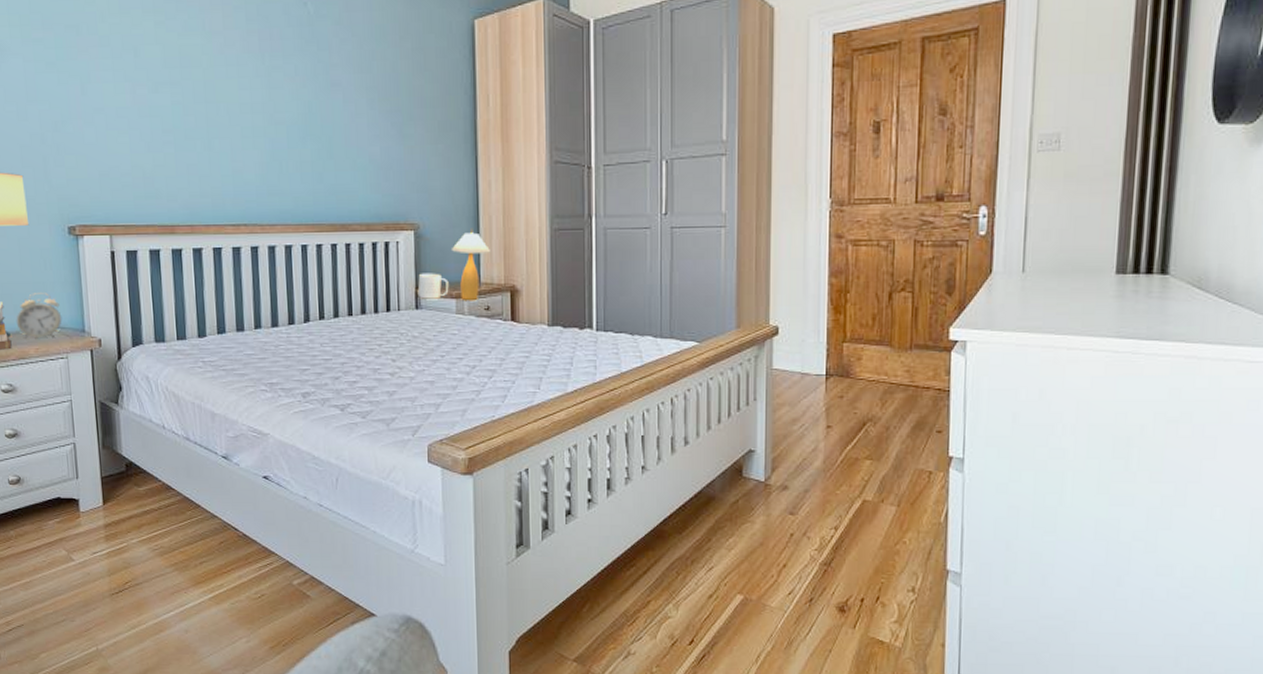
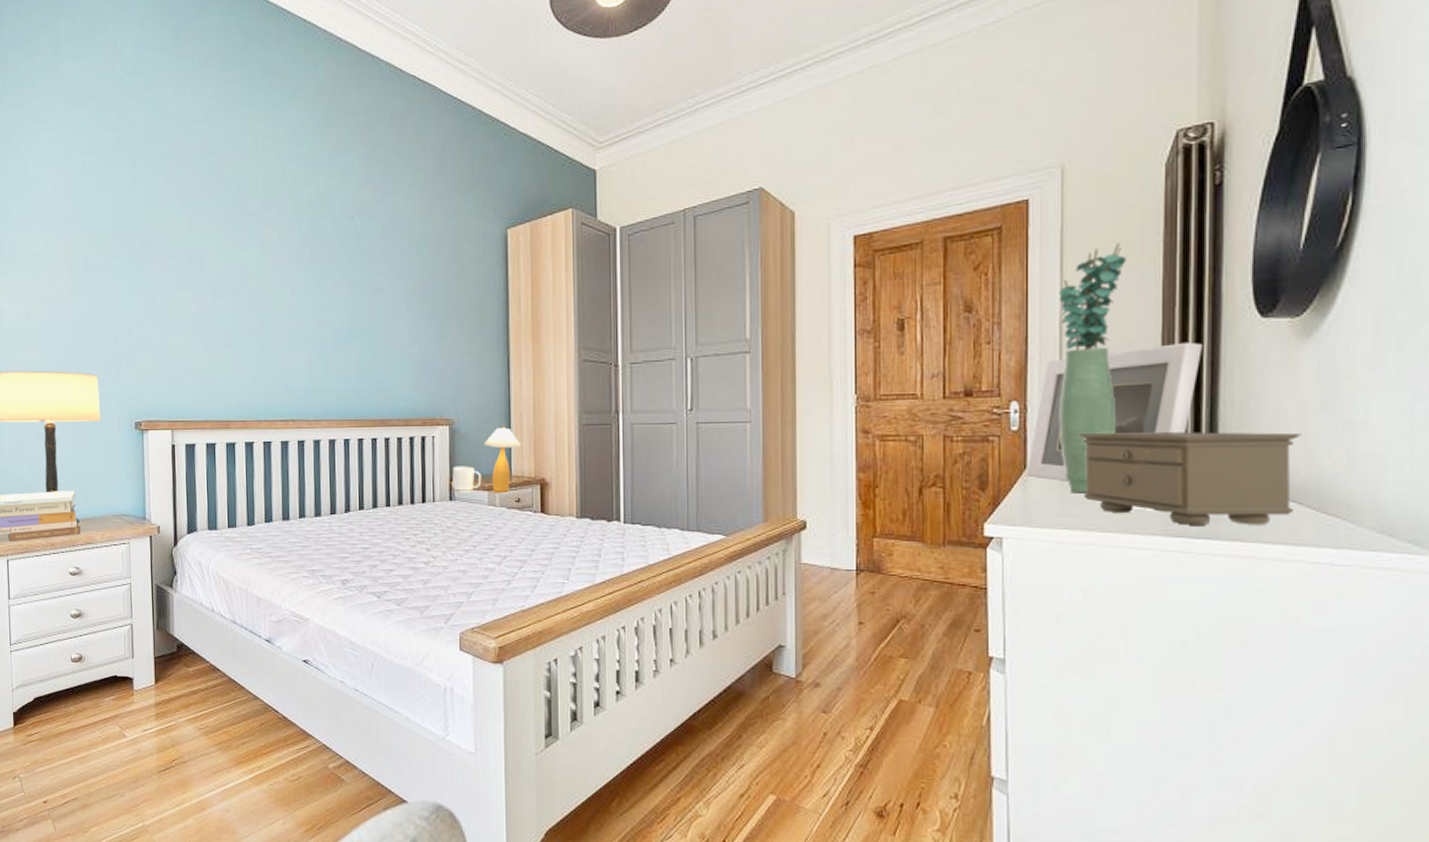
alarm clock: present [16,293,62,339] -> none [85,483,126,525]
picture frame: none [991,147,1162,287] -> present [1026,342,1202,483]
vase: none [1024,46,1097,297] -> present [1059,242,1127,494]
jewelry box: none [1042,236,1247,327] -> present [1078,432,1302,525]

